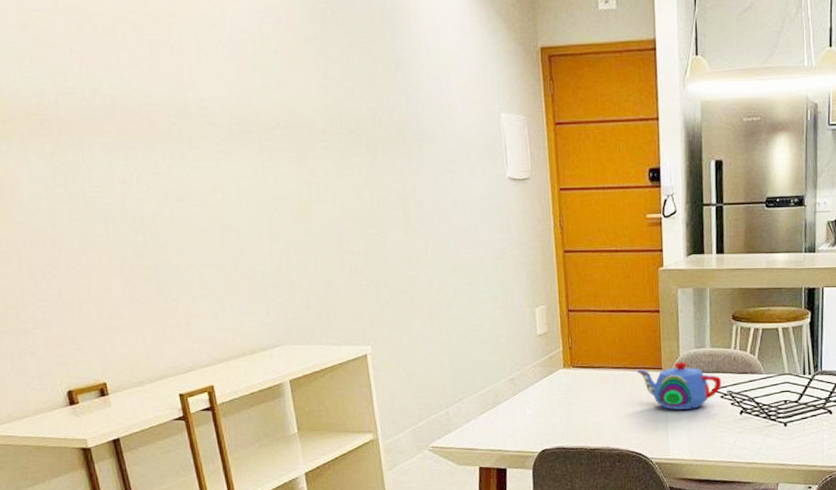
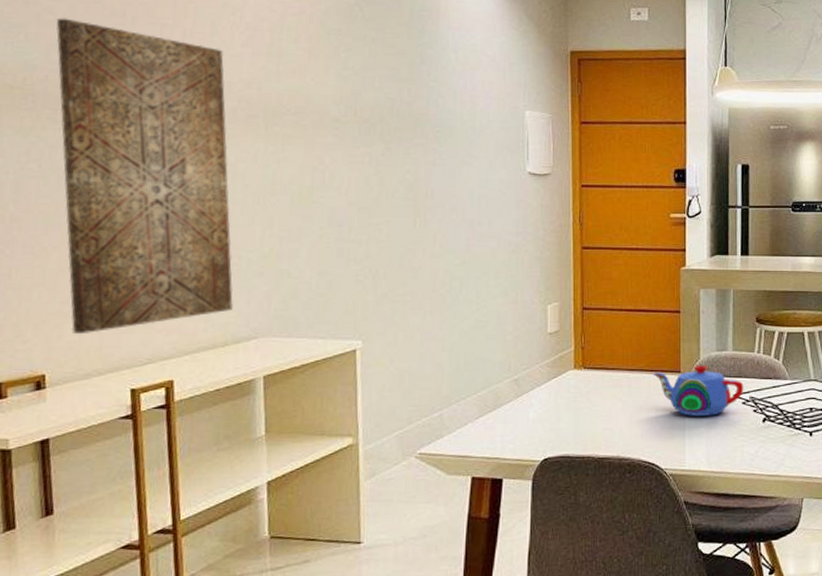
wall art: none [54,40,256,347] -> present [56,18,234,335]

